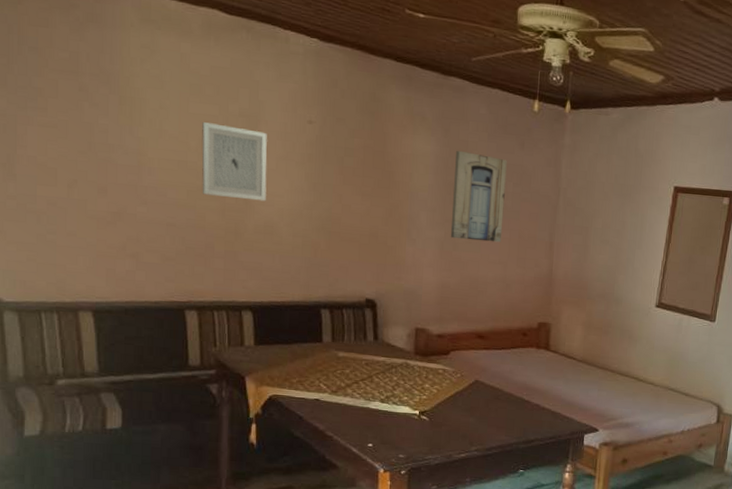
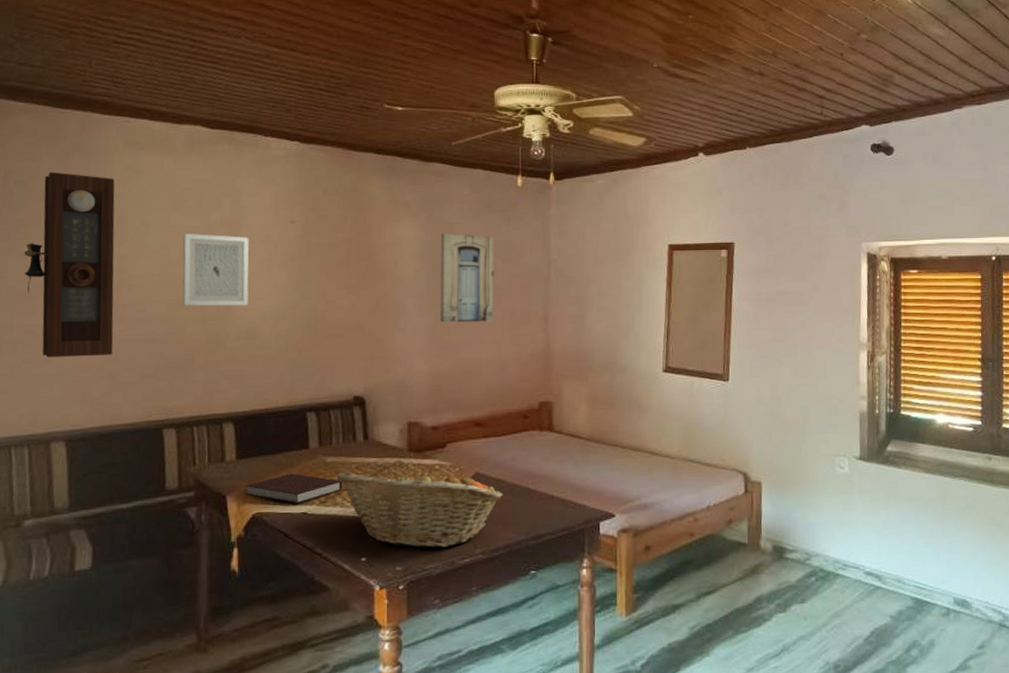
pendulum clock: none [43,41,135,235] -> present [24,172,115,358]
notebook: none [263,363,354,391] -> present [246,473,343,503]
fruit basket: none [347,366,499,442] -> present [336,468,503,548]

